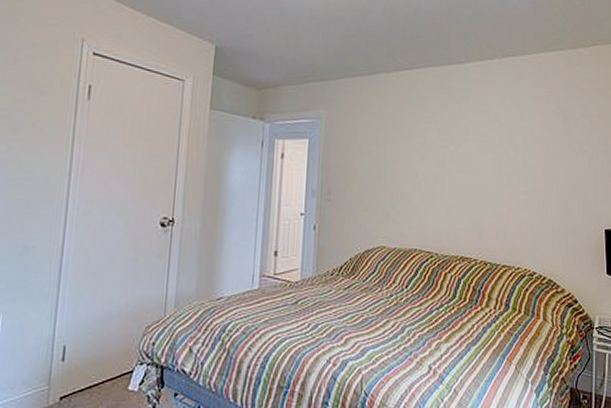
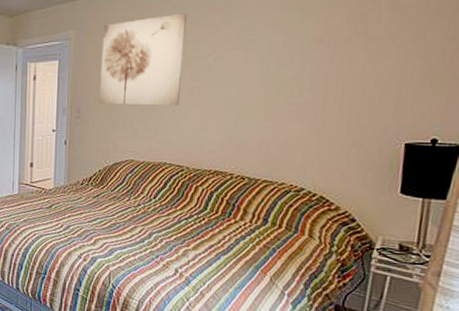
wall art: none [349,103,431,192] -> present [98,13,188,106]

